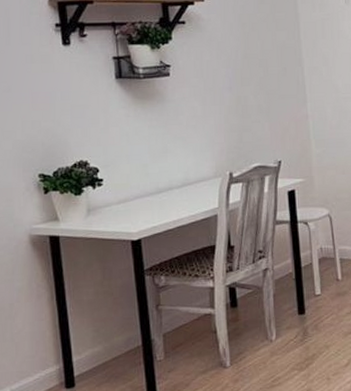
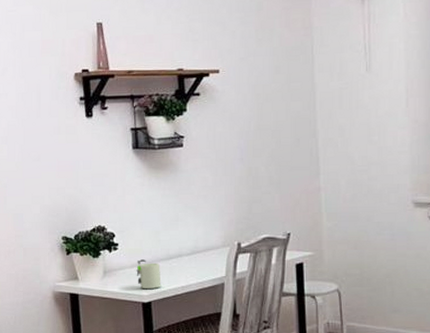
mug: none [123,195,151,226] -> present [136,259,161,290]

